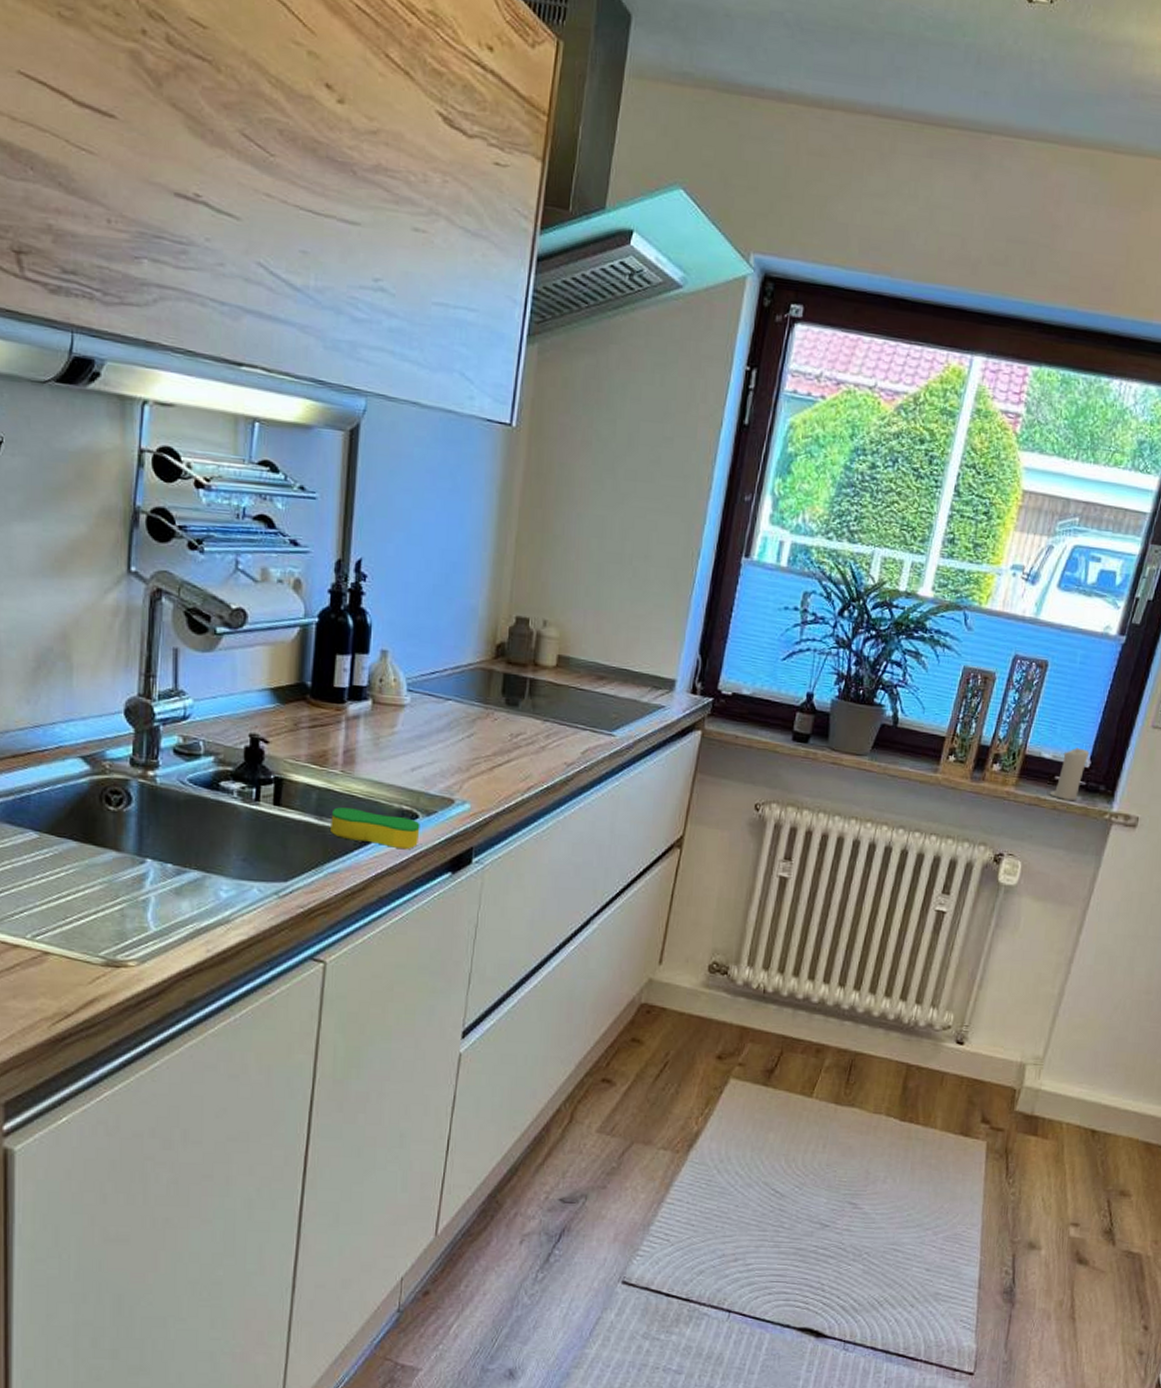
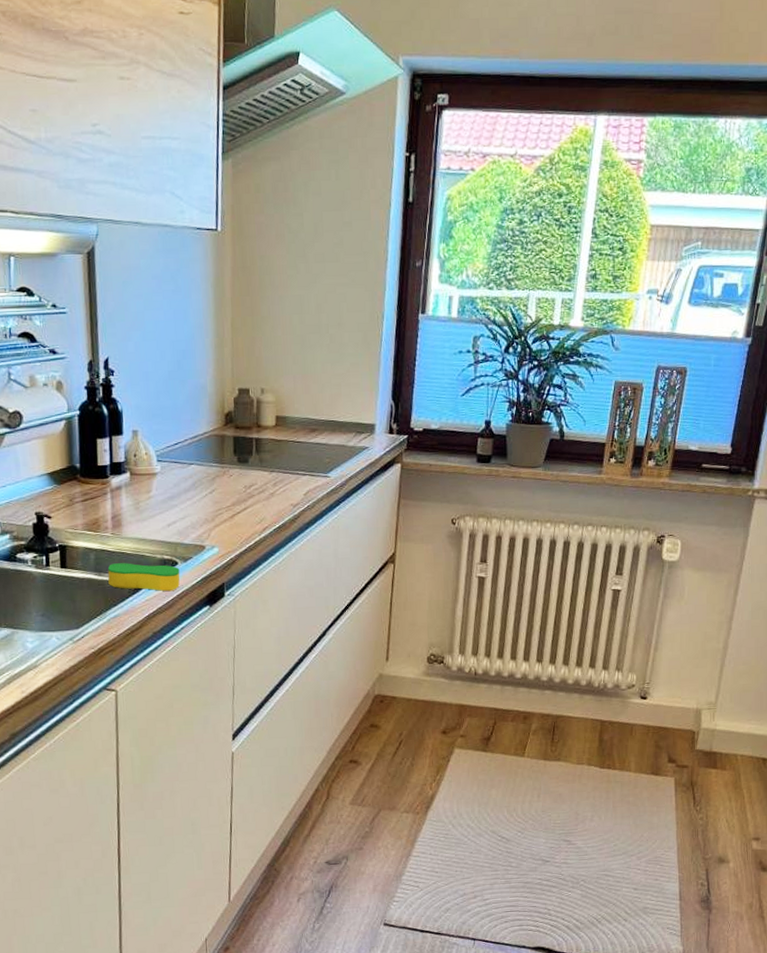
candle: present [1049,747,1090,800] -> none [699,437,730,483]

